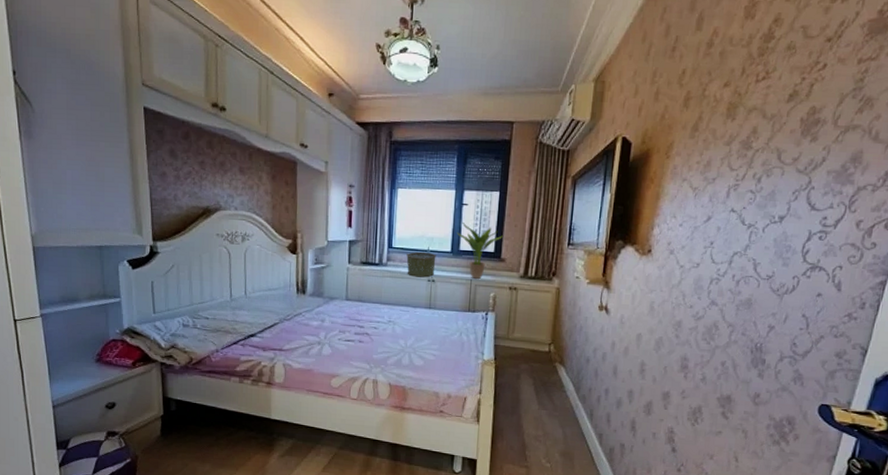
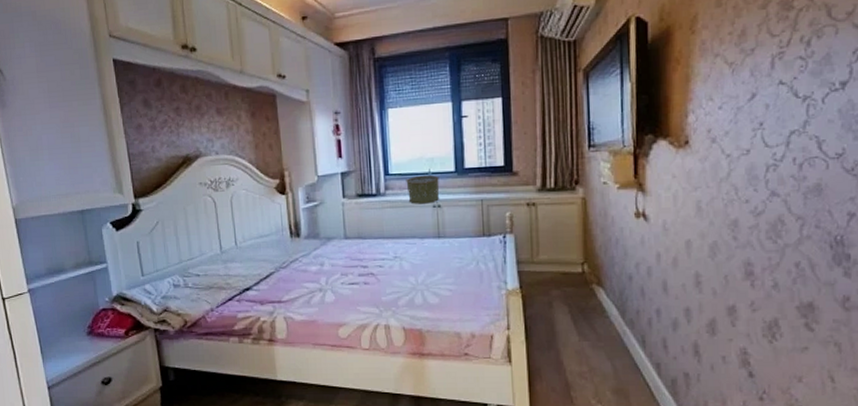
potted plant: present [456,223,503,279] -> none [459,137,512,198]

